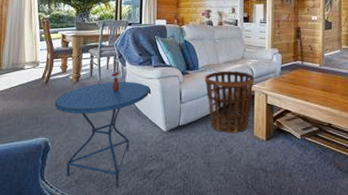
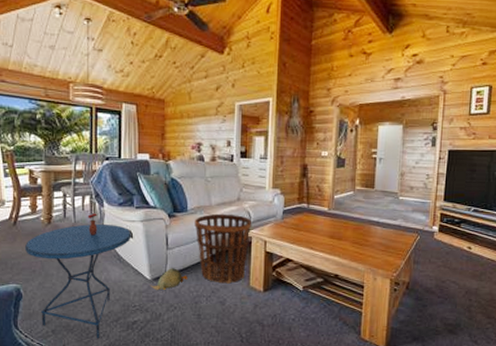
plush toy: none [165,120,198,141] -> present [150,268,187,291]

